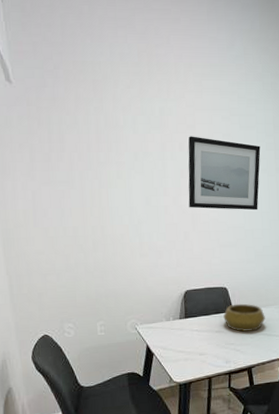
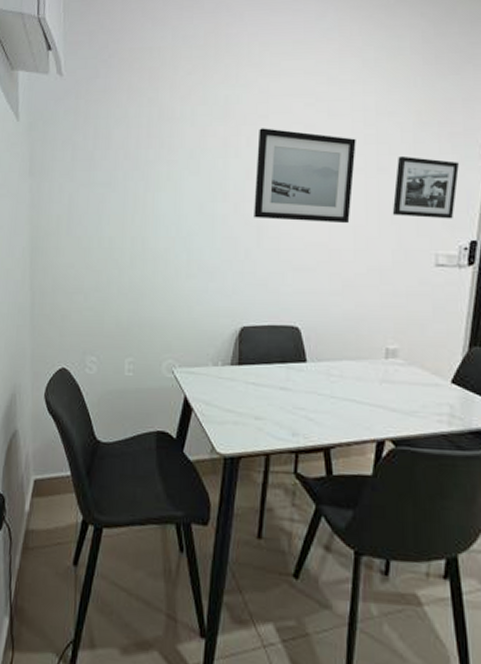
decorative bowl: present [223,303,265,332] -> none [292,351,354,393]

